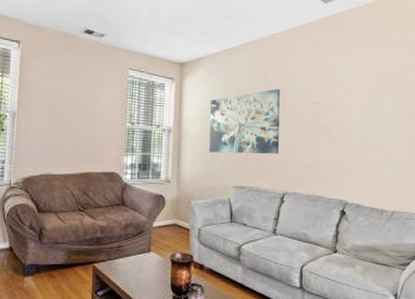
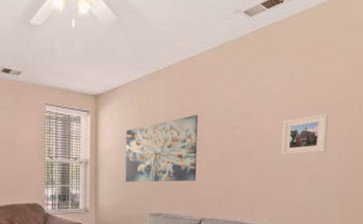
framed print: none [357,95,396,132] -> present [282,113,329,155]

